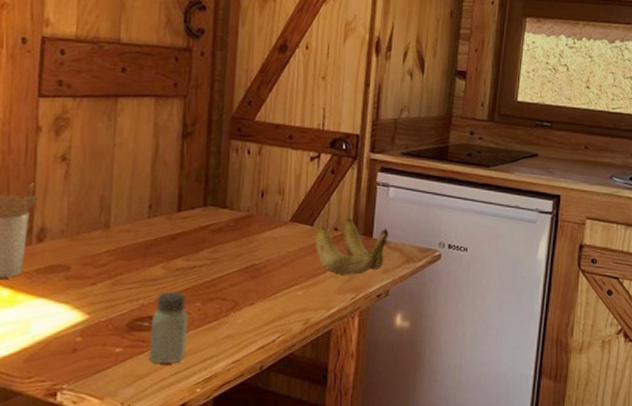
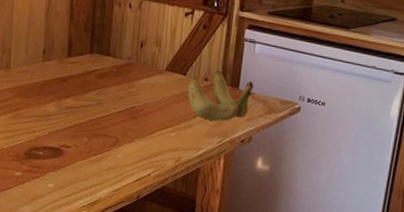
saltshaker: present [148,292,189,364] -> none [43,126,77,188]

